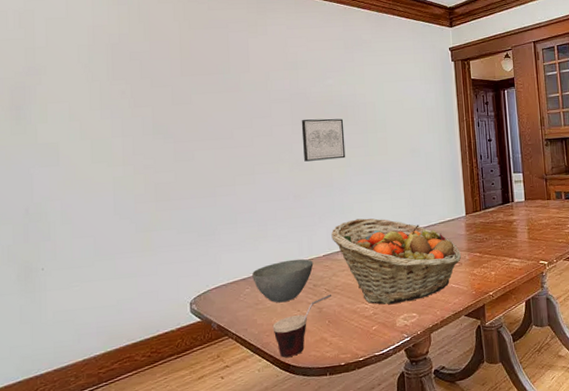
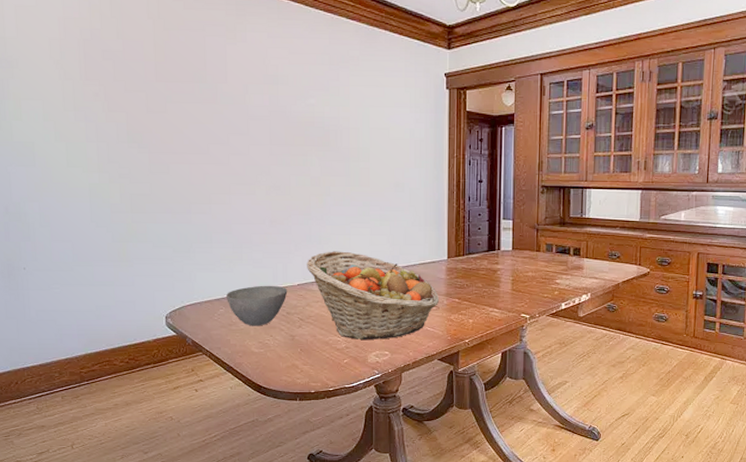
cup: present [272,295,331,357] -> none [245,324,304,378]
wall art: present [301,118,346,162] -> none [280,140,325,186]

